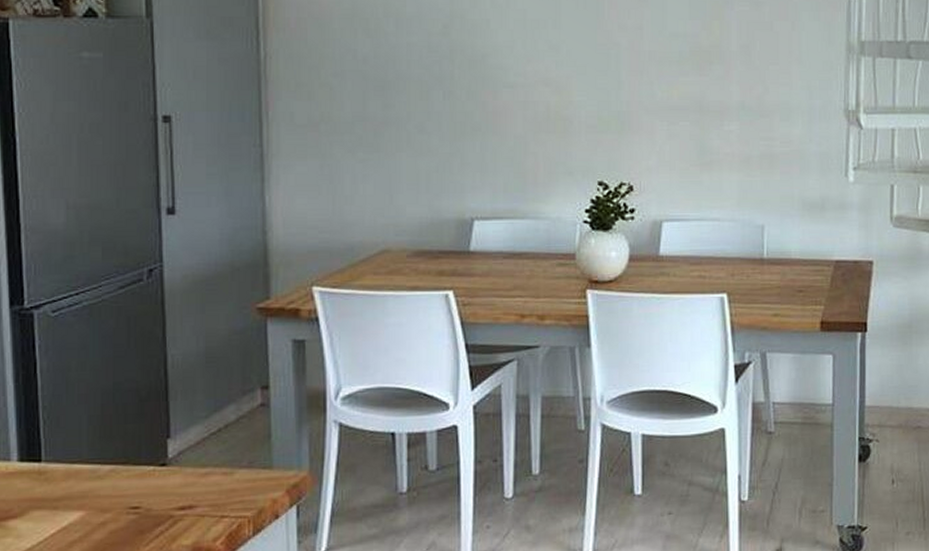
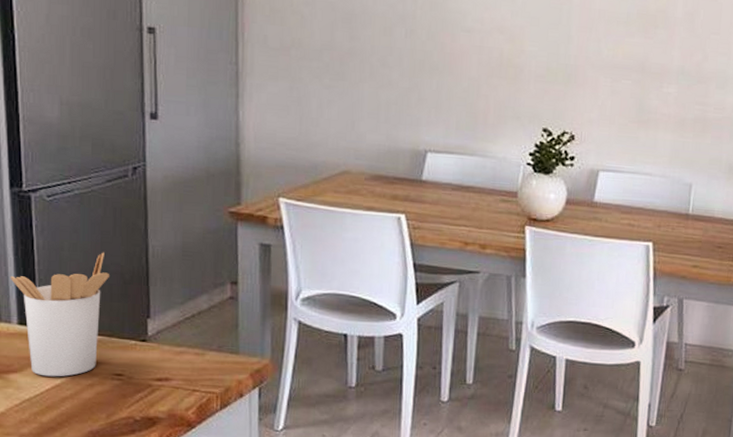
utensil holder: none [9,368,124,519] -> present [10,252,110,377]

